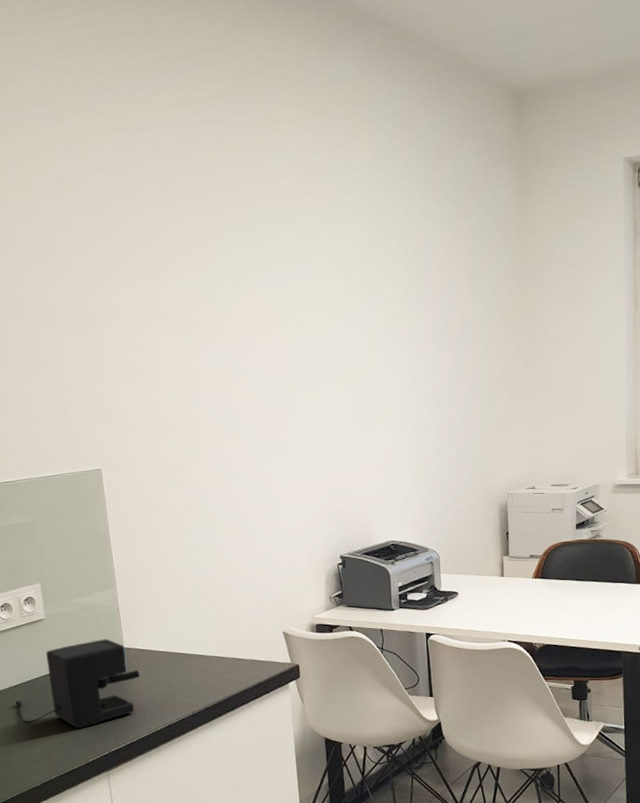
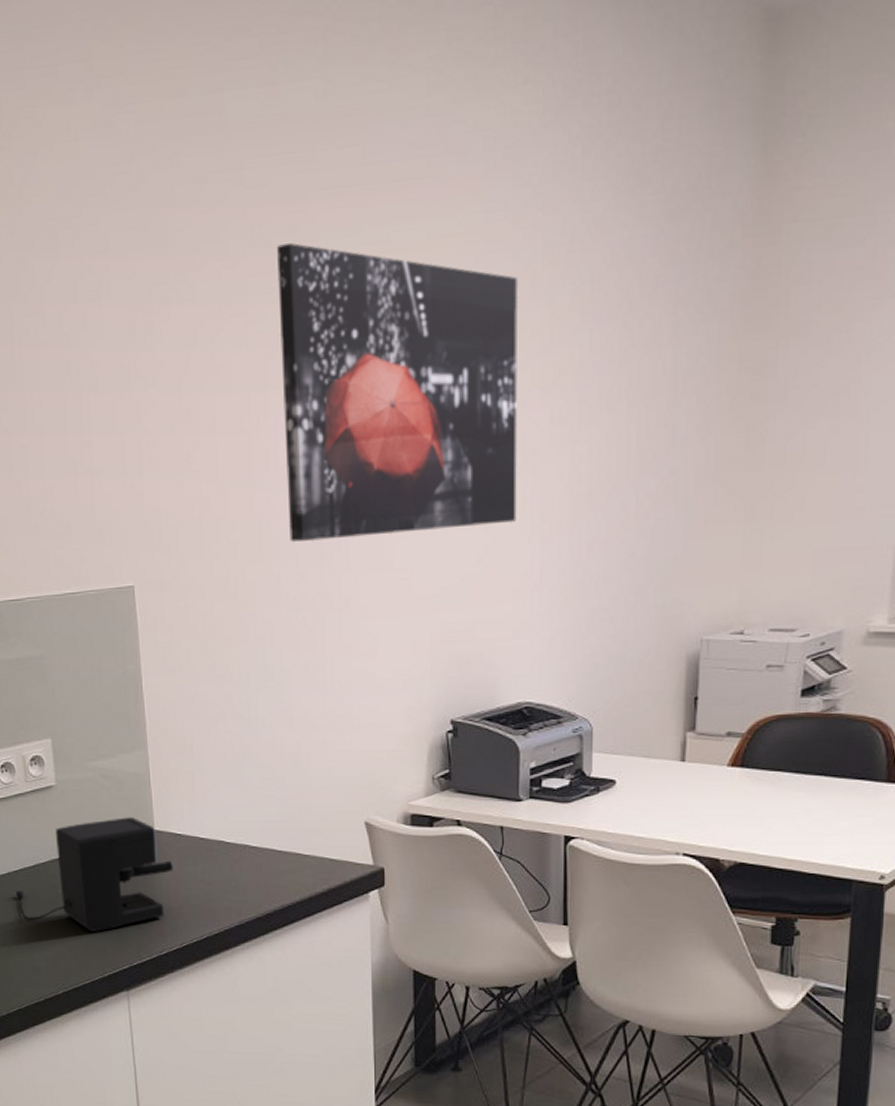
wall art: none [197,231,377,435] -> present [277,243,517,543]

